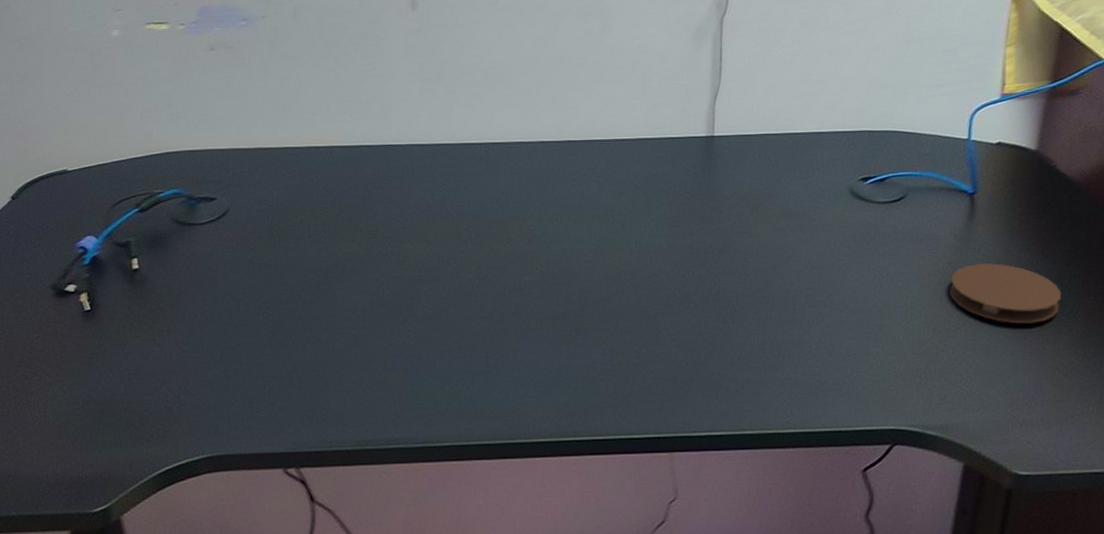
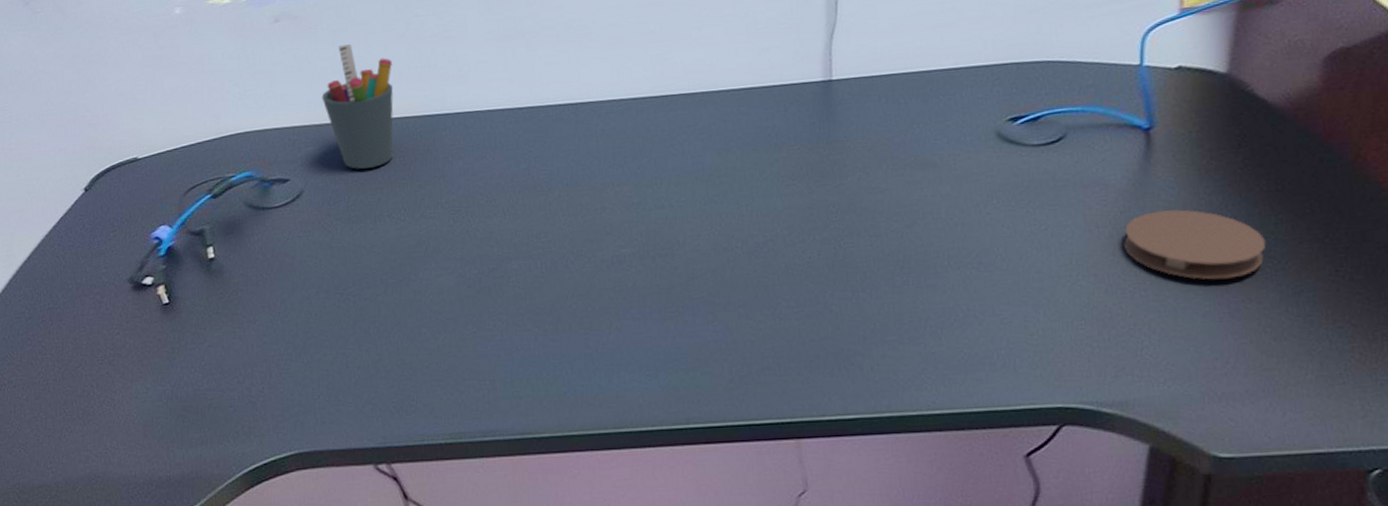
pen holder: none [251,76,320,192] -> present [321,44,394,169]

